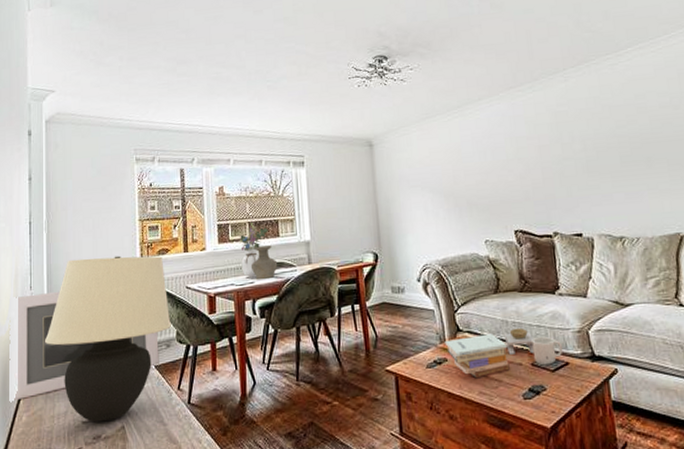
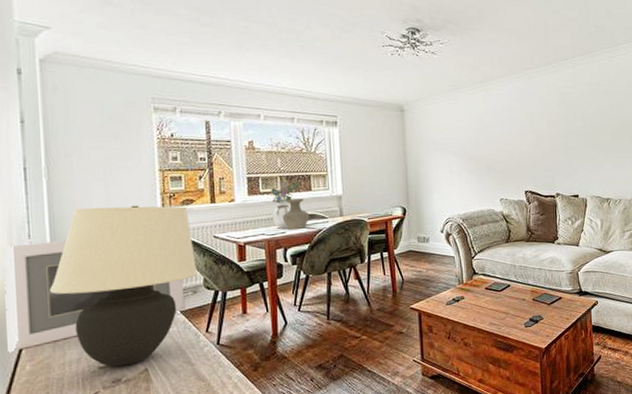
books: present [444,334,510,379] -> none [462,276,515,313]
decorative bowl: present [503,329,534,355] -> none [512,271,536,292]
mug: present [531,336,563,366] -> none [534,276,558,300]

